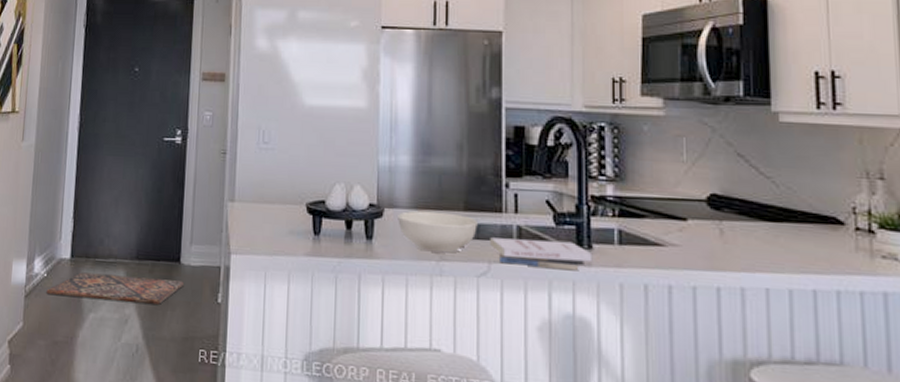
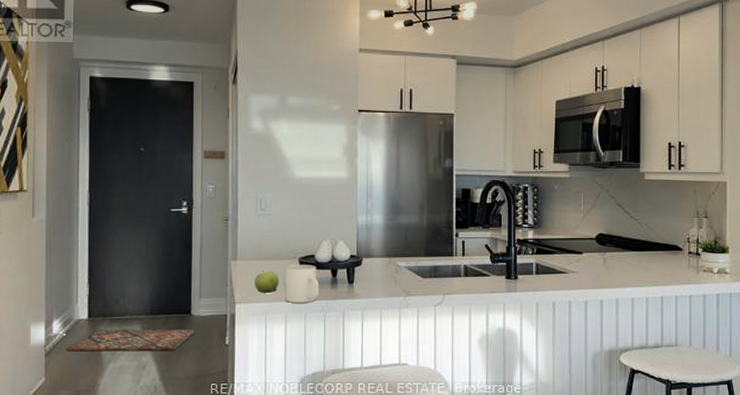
fruit: none [254,216,283,245] -> present [255,271,279,294]
mug: none [288,211,331,260] -> present [284,264,320,303]
bowl: present [398,210,479,253] -> none [373,258,436,290]
books: present [490,237,593,271] -> none [444,274,518,296]

